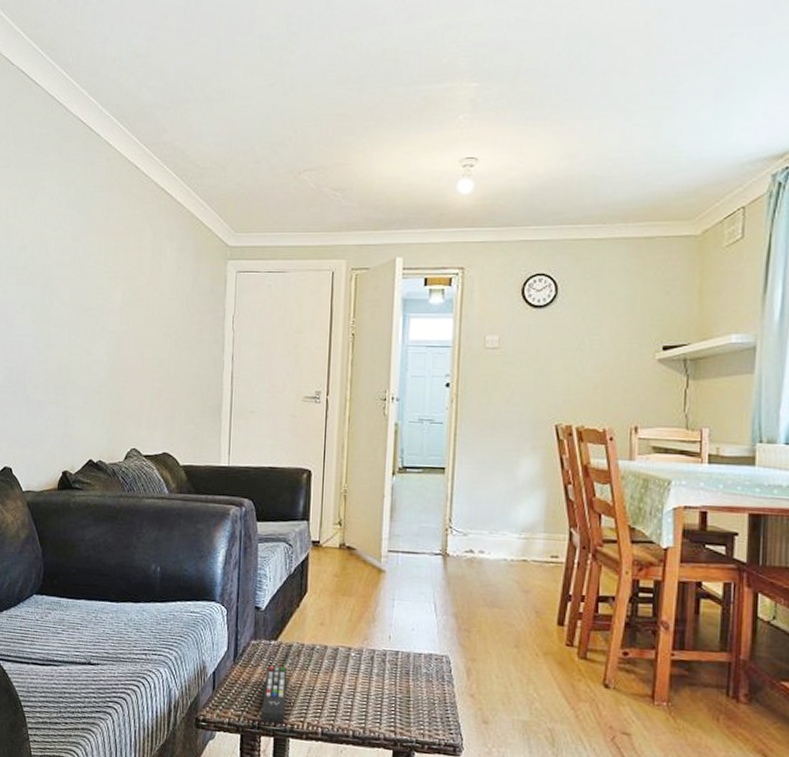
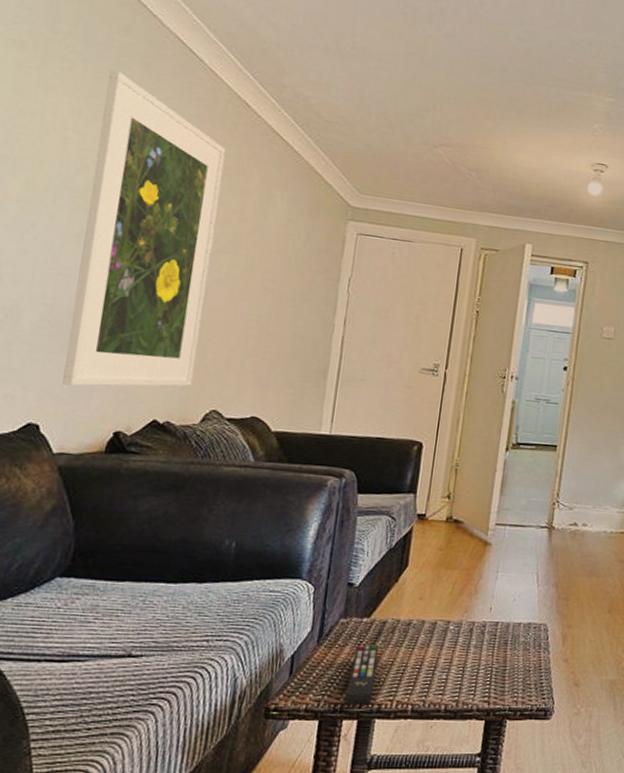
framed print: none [24,159,123,434] -> present [62,69,225,387]

